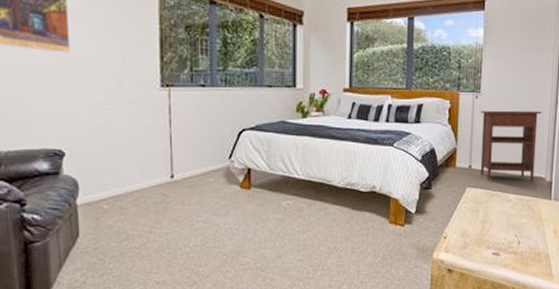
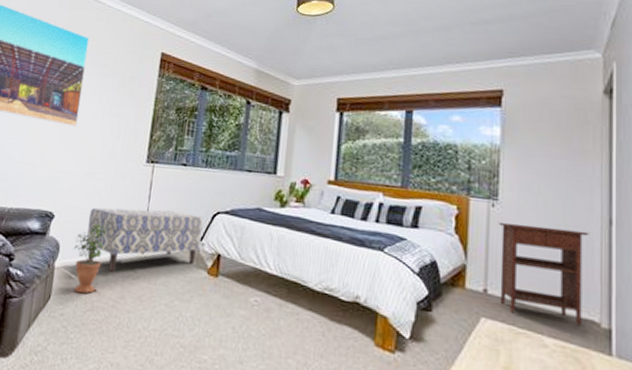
potted plant: none [94,152,131,226] -> present [73,221,109,294]
bench: none [105,133,230,201] -> present [86,207,203,273]

